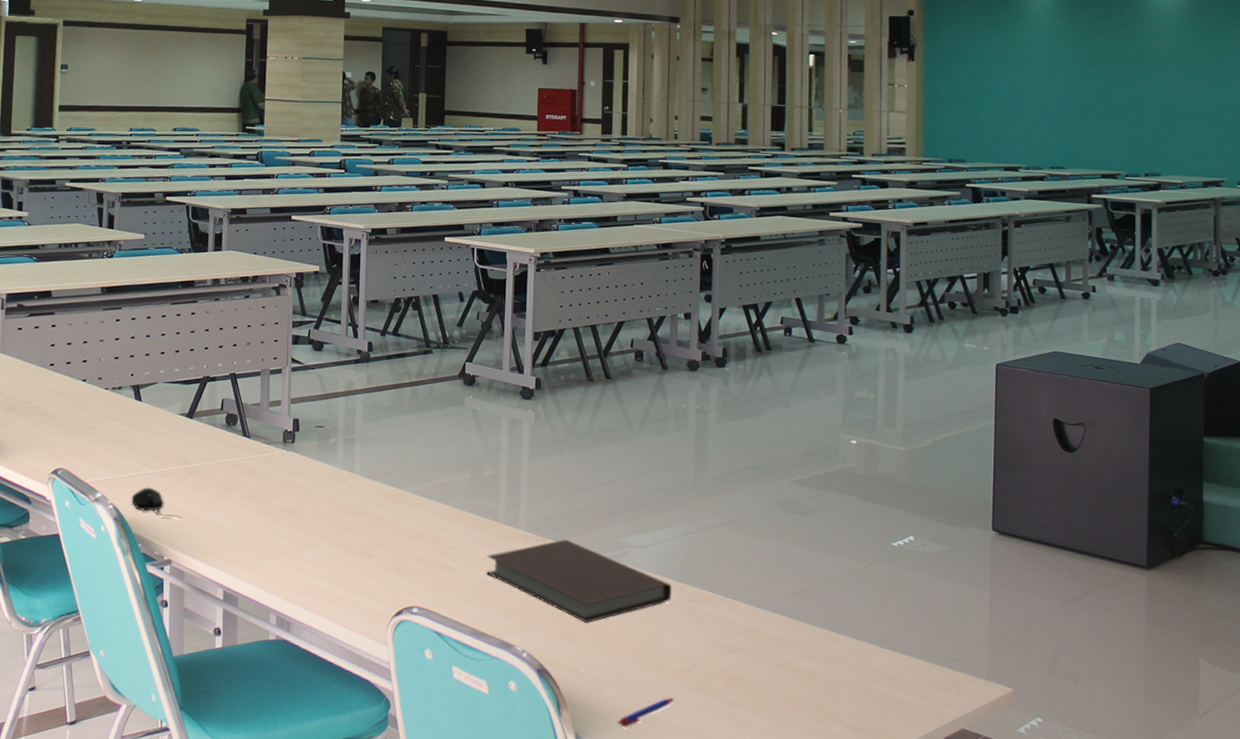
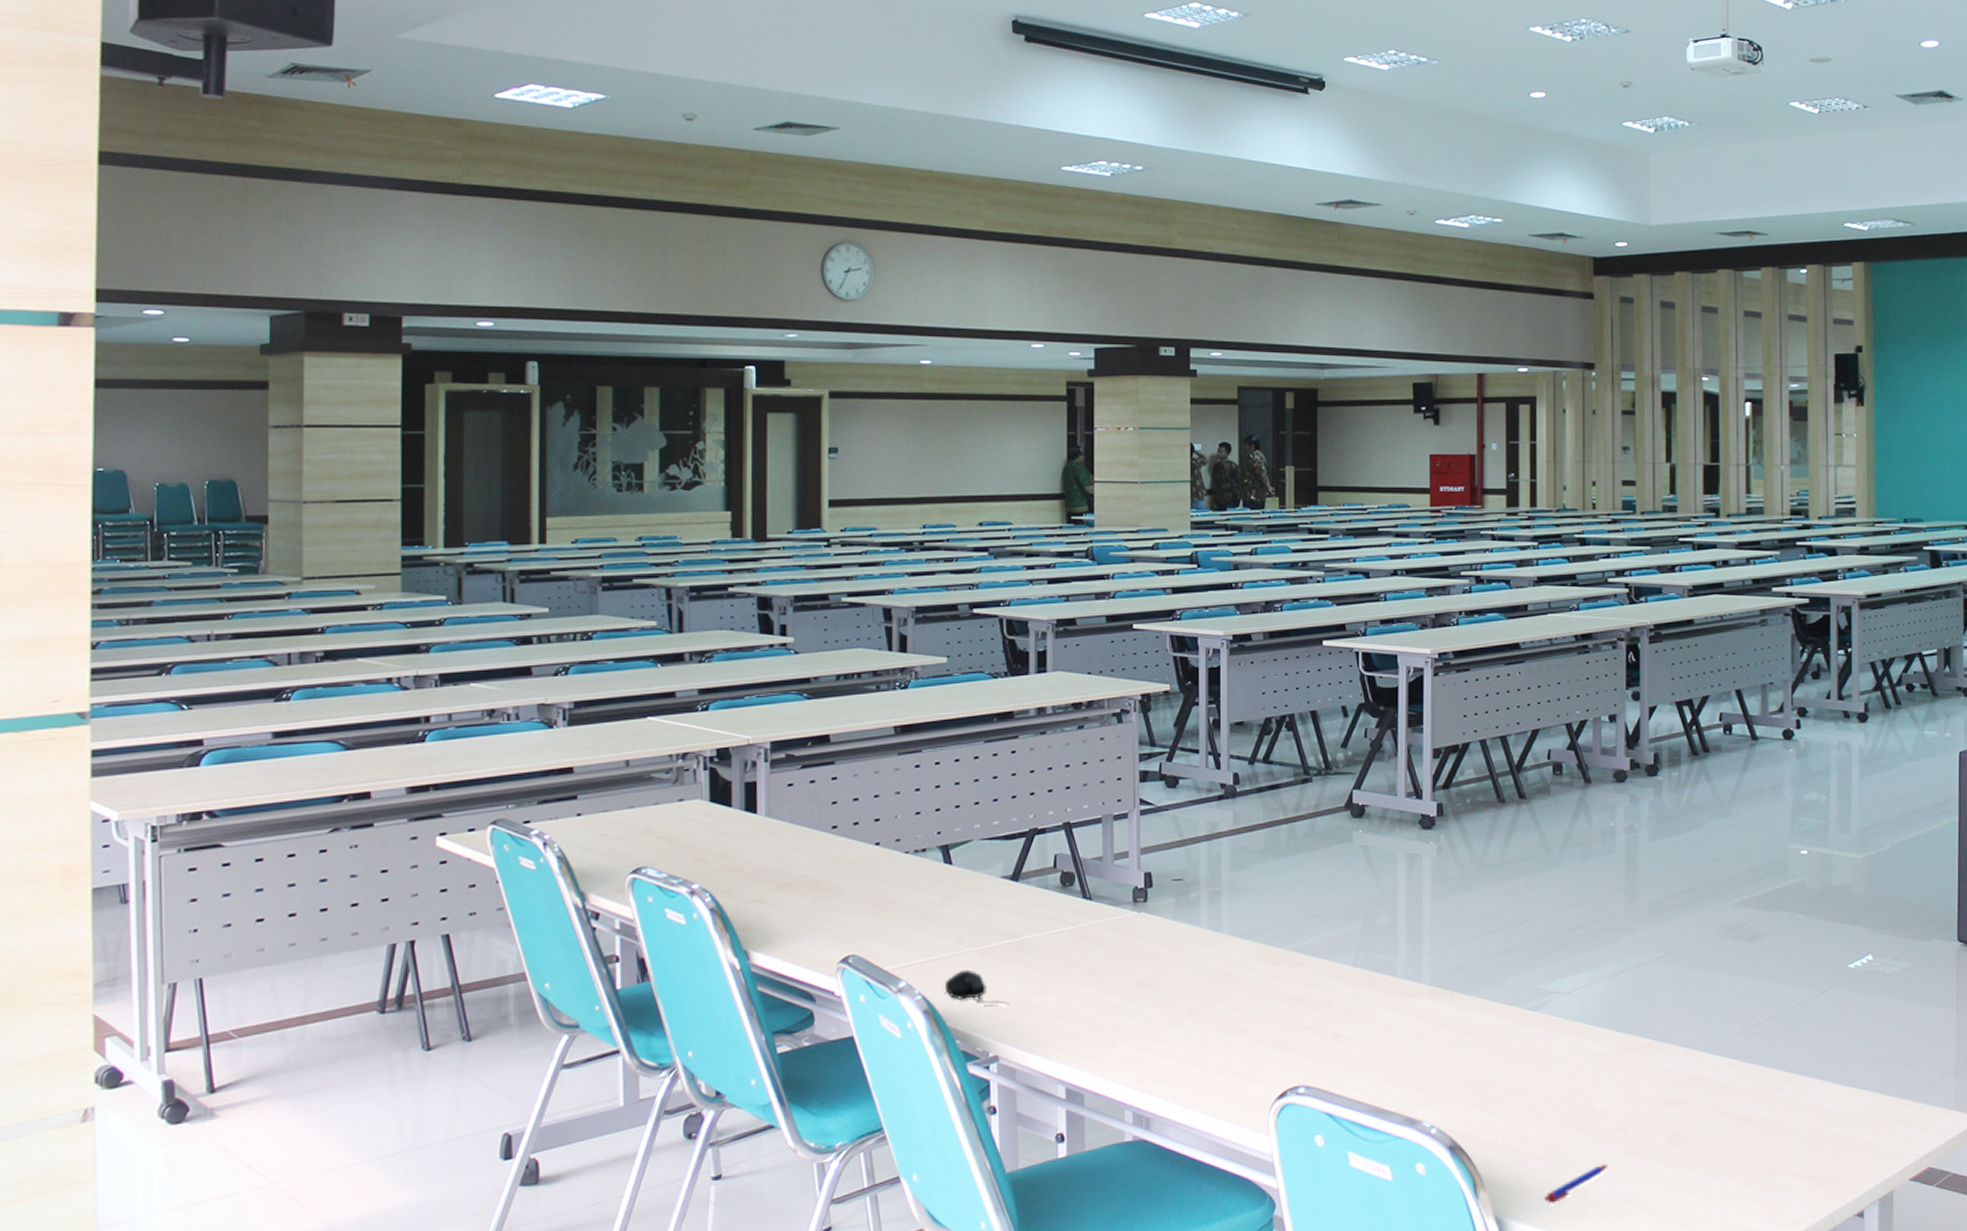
notebook: present [486,539,672,623] -> none [1385,991,1602,1088]

